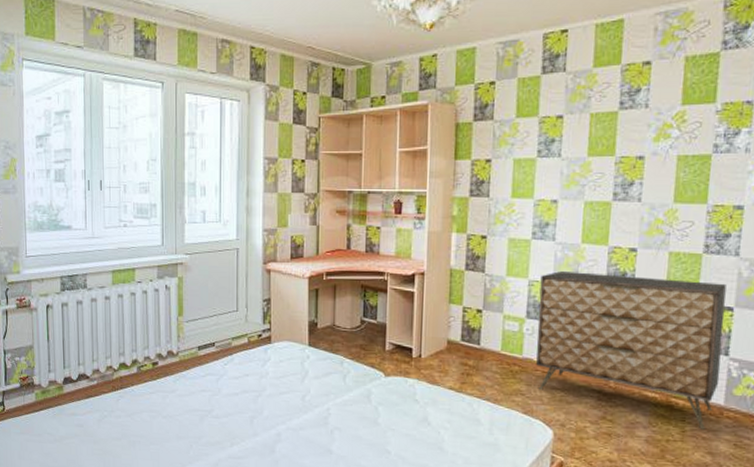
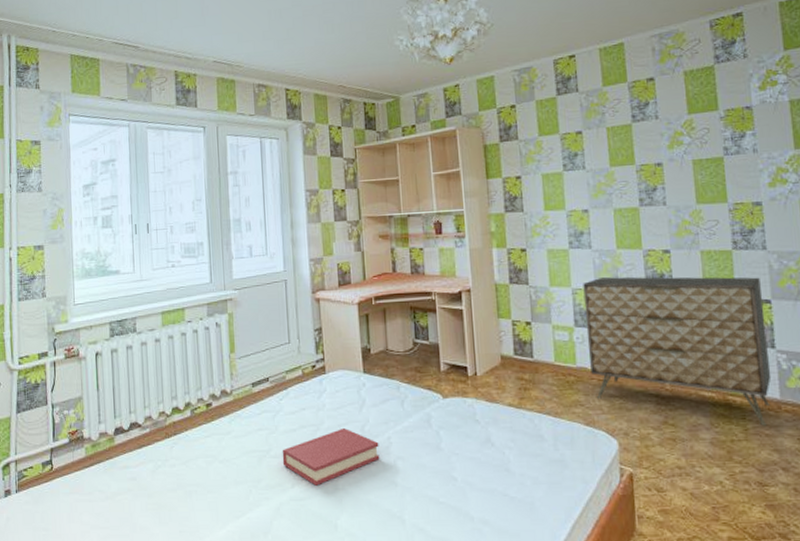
hardback book: none [223,395,318,447] -> present [282,427,380,486]

